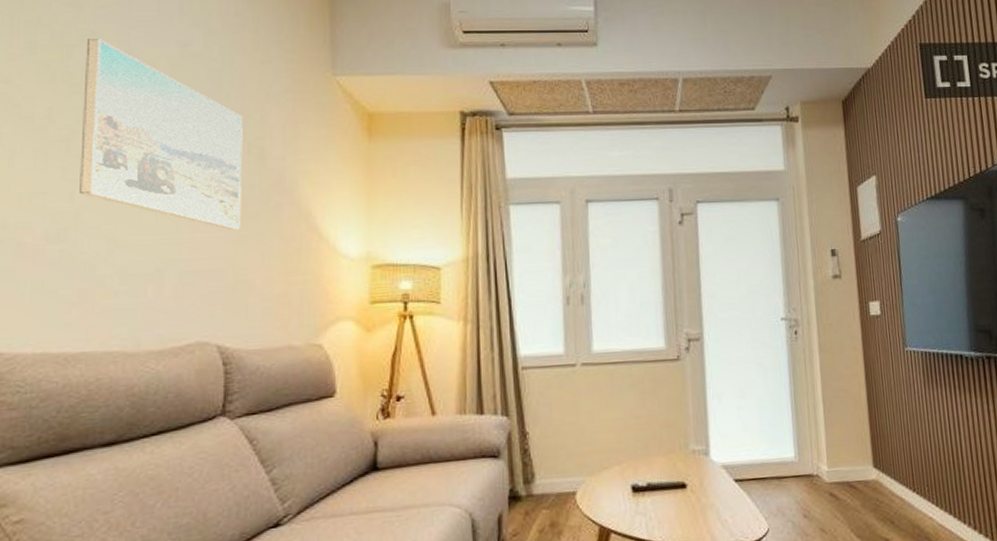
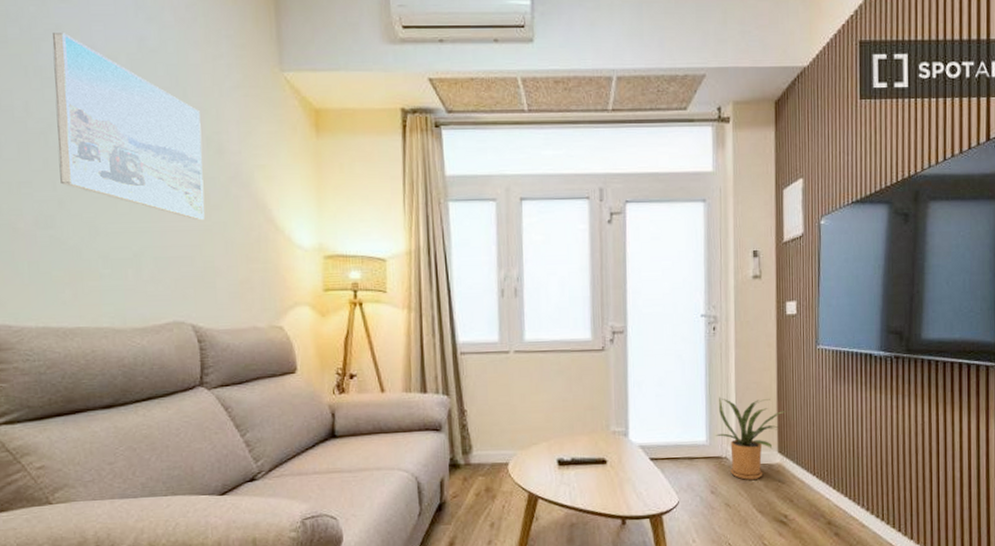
house plant: none [804,407,879,500] -> present [715,396,787,480]

